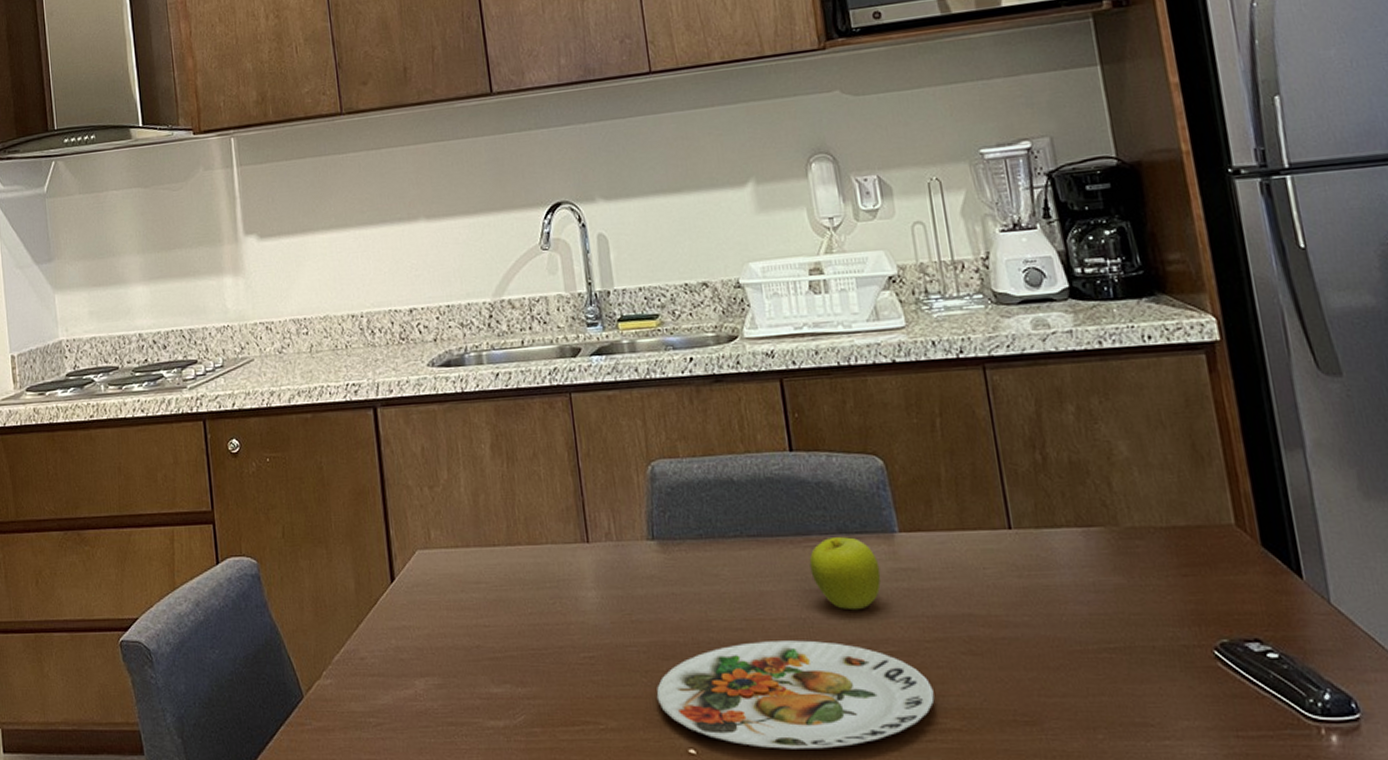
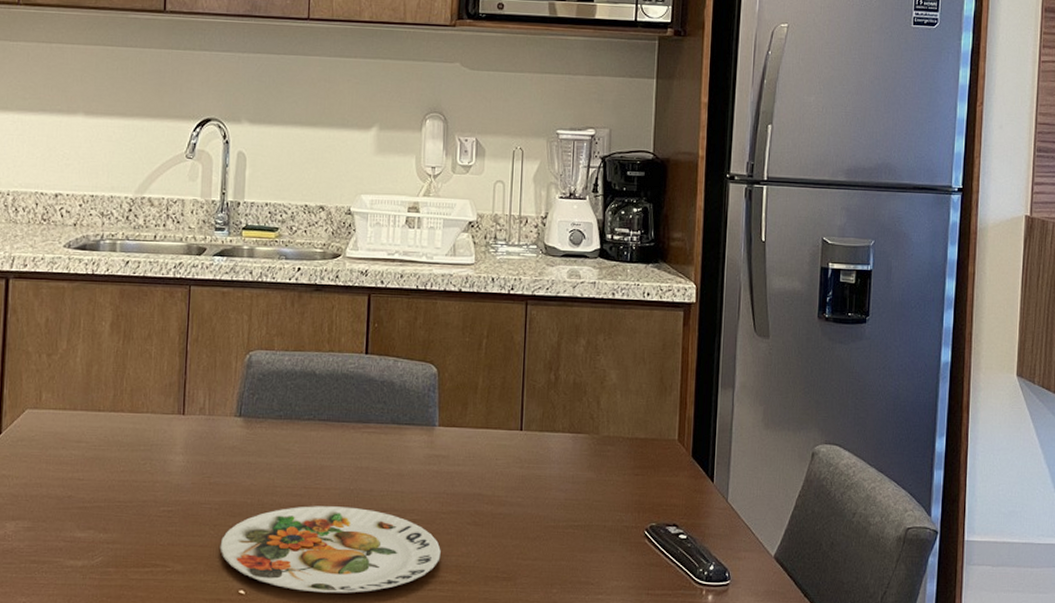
fruit: present [809,537,881,611] -> none [364,426,419,486]

